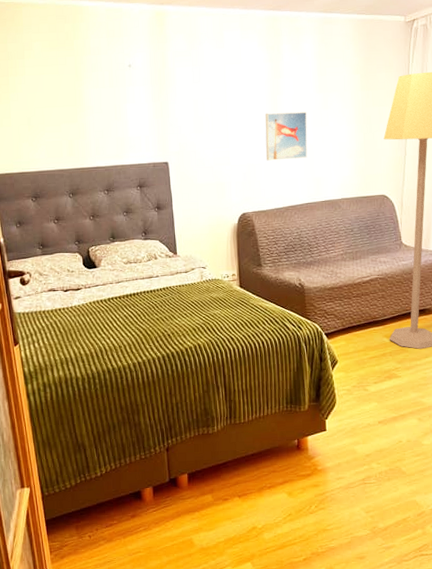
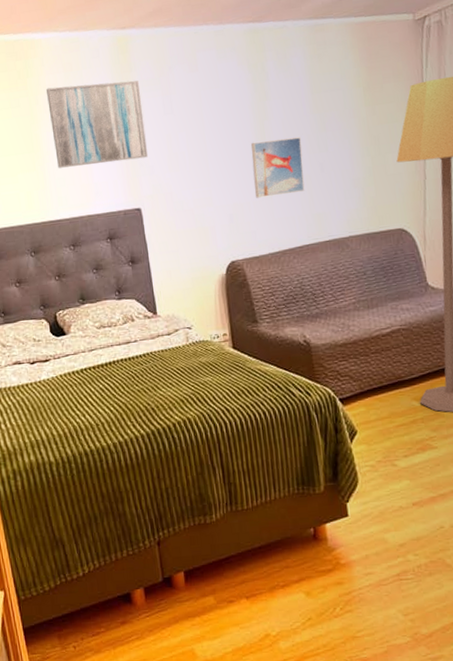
wall art: none [91,50,177,122] -> present [46,80,148,168]

